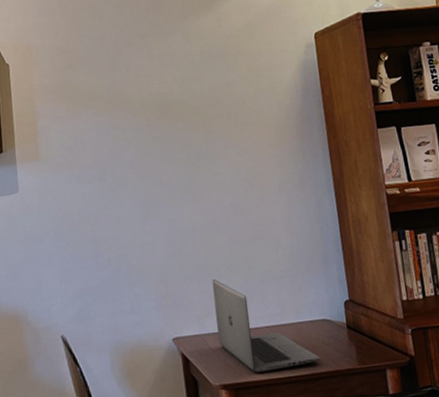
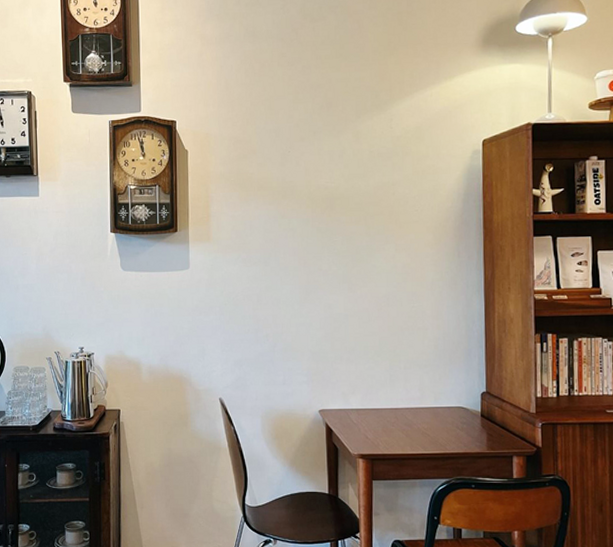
laptop: present [212,279,320,374] -> none [359,362,453,448]

